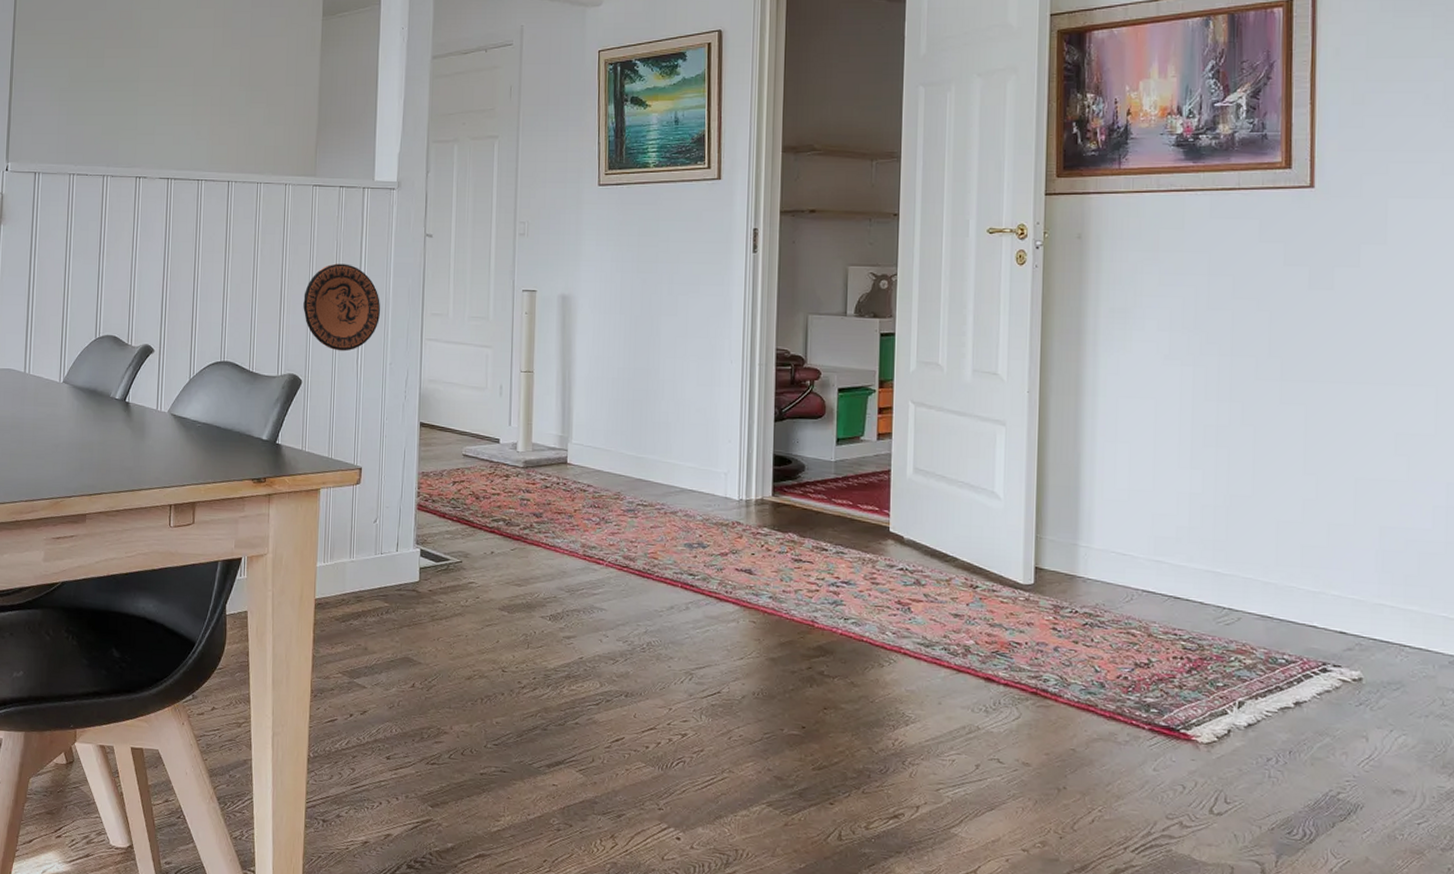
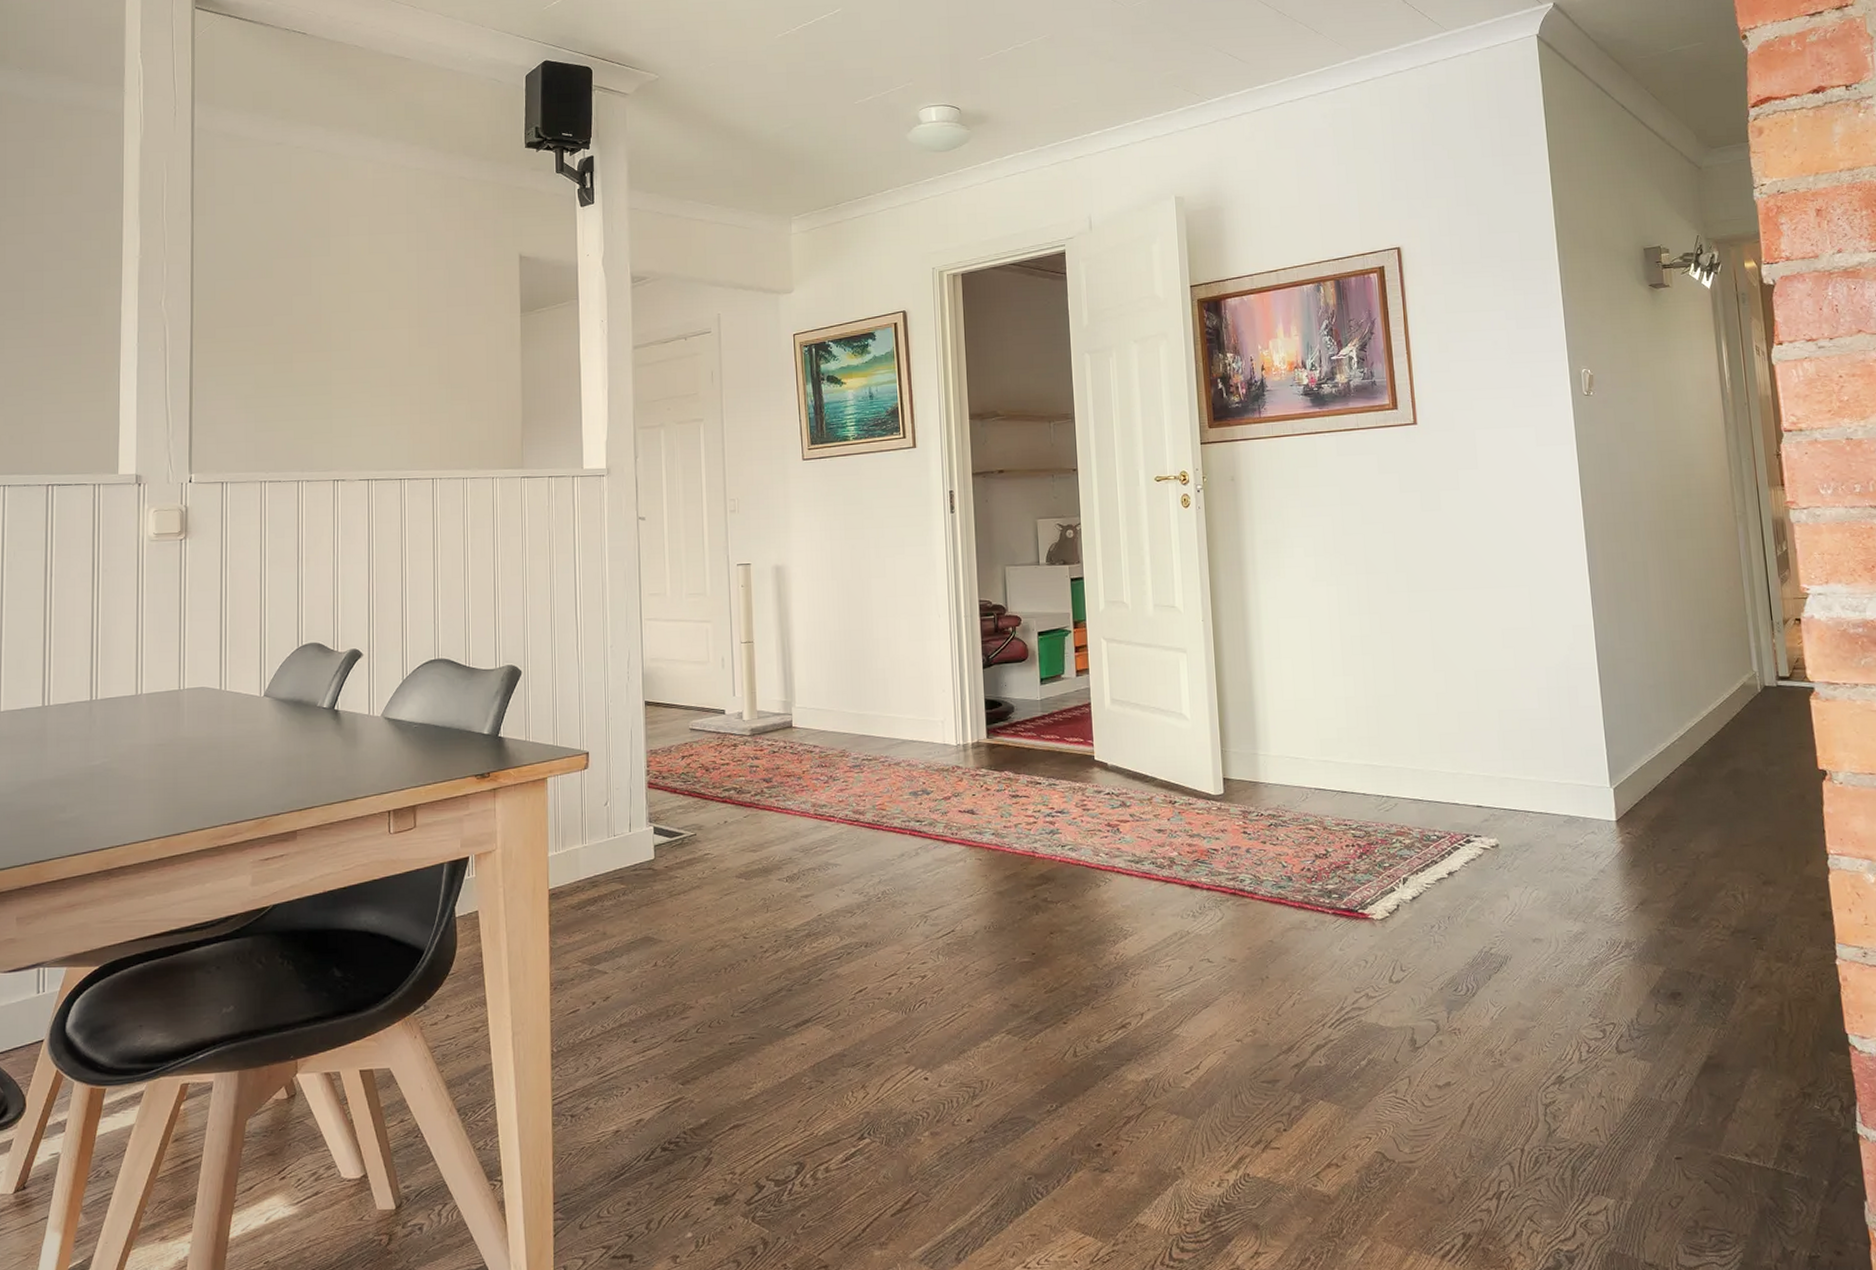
decorative plate: present [303,263,380,352] -> none [518,552,597,639]

